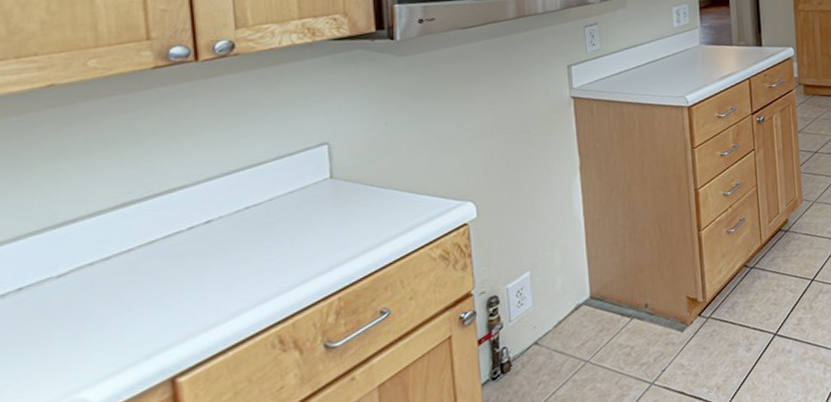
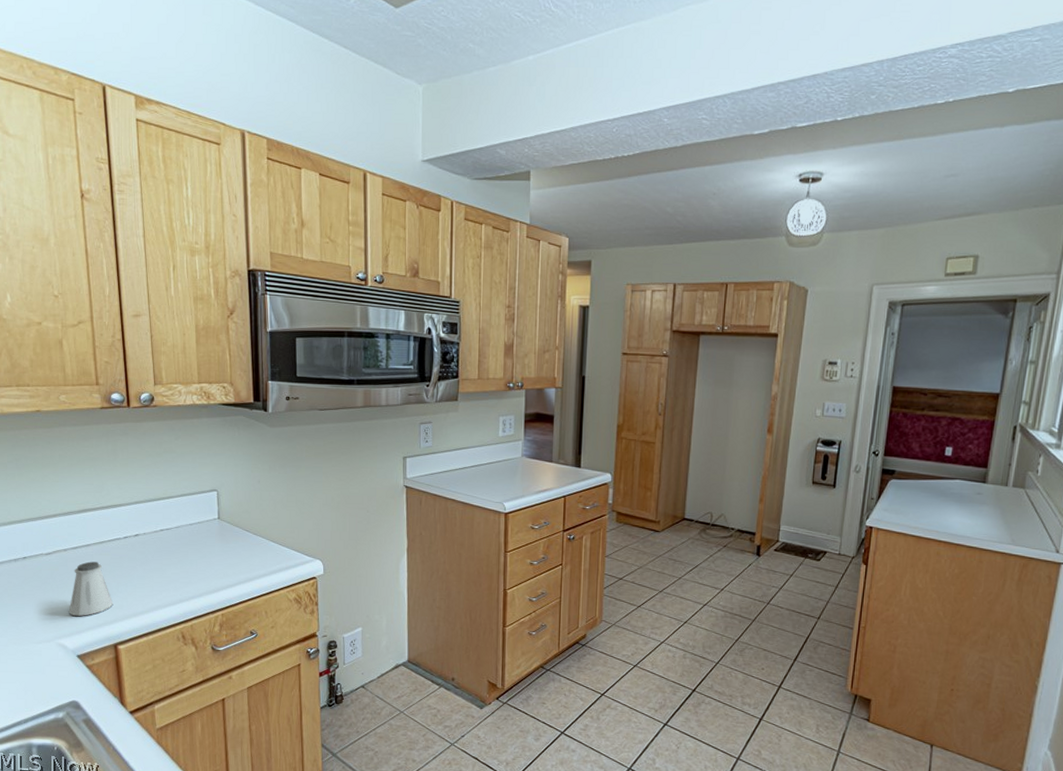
saltshaker: none [94,269,170,354] -> present [68,561,114,616]

